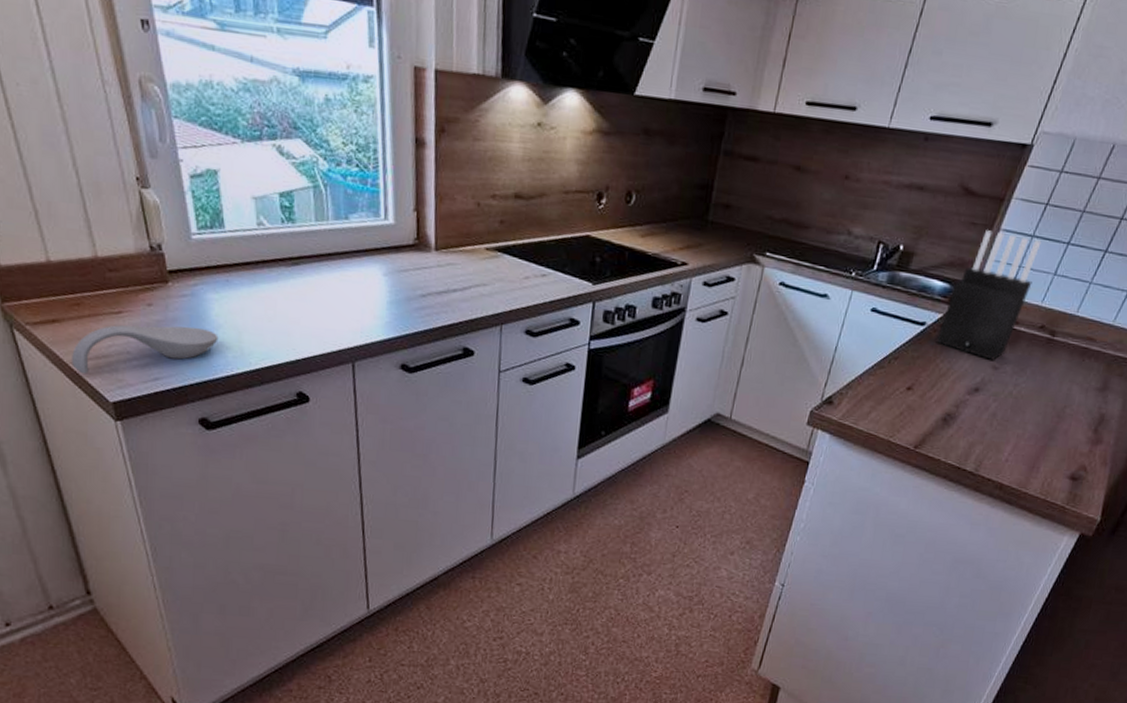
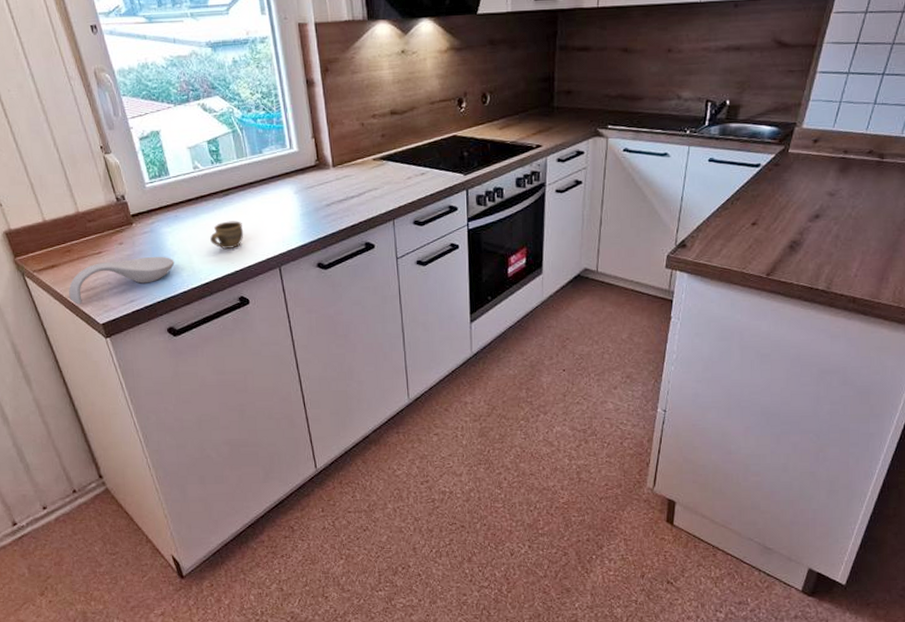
cup: none [268,296,313,332] -> present [210,221,244,249]
knife block: present [935,230,1042,360] -> none [772,74,857,188]

